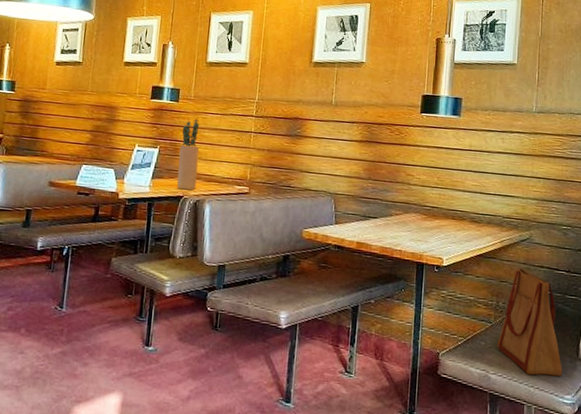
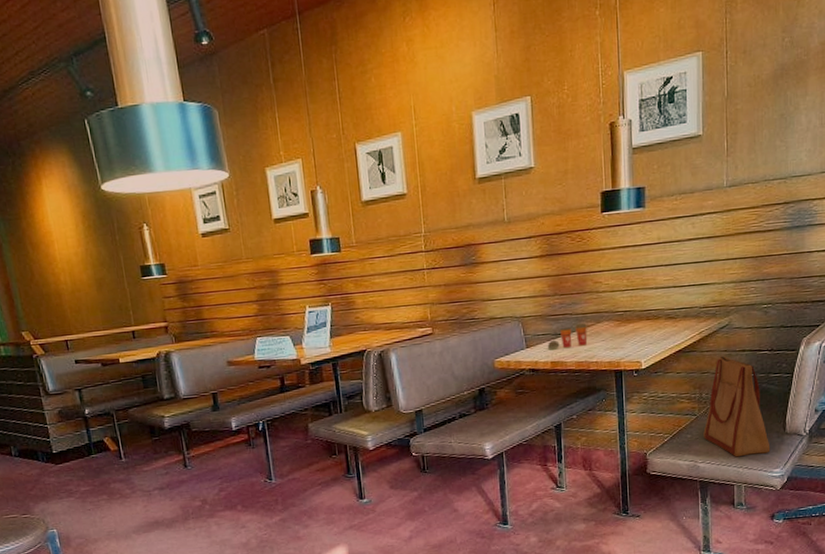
vase: present [176,117,200,191] -> none [350,265,377,344]
beverage cup: none [355,210,395,233] -> present [547,322,588,350]

